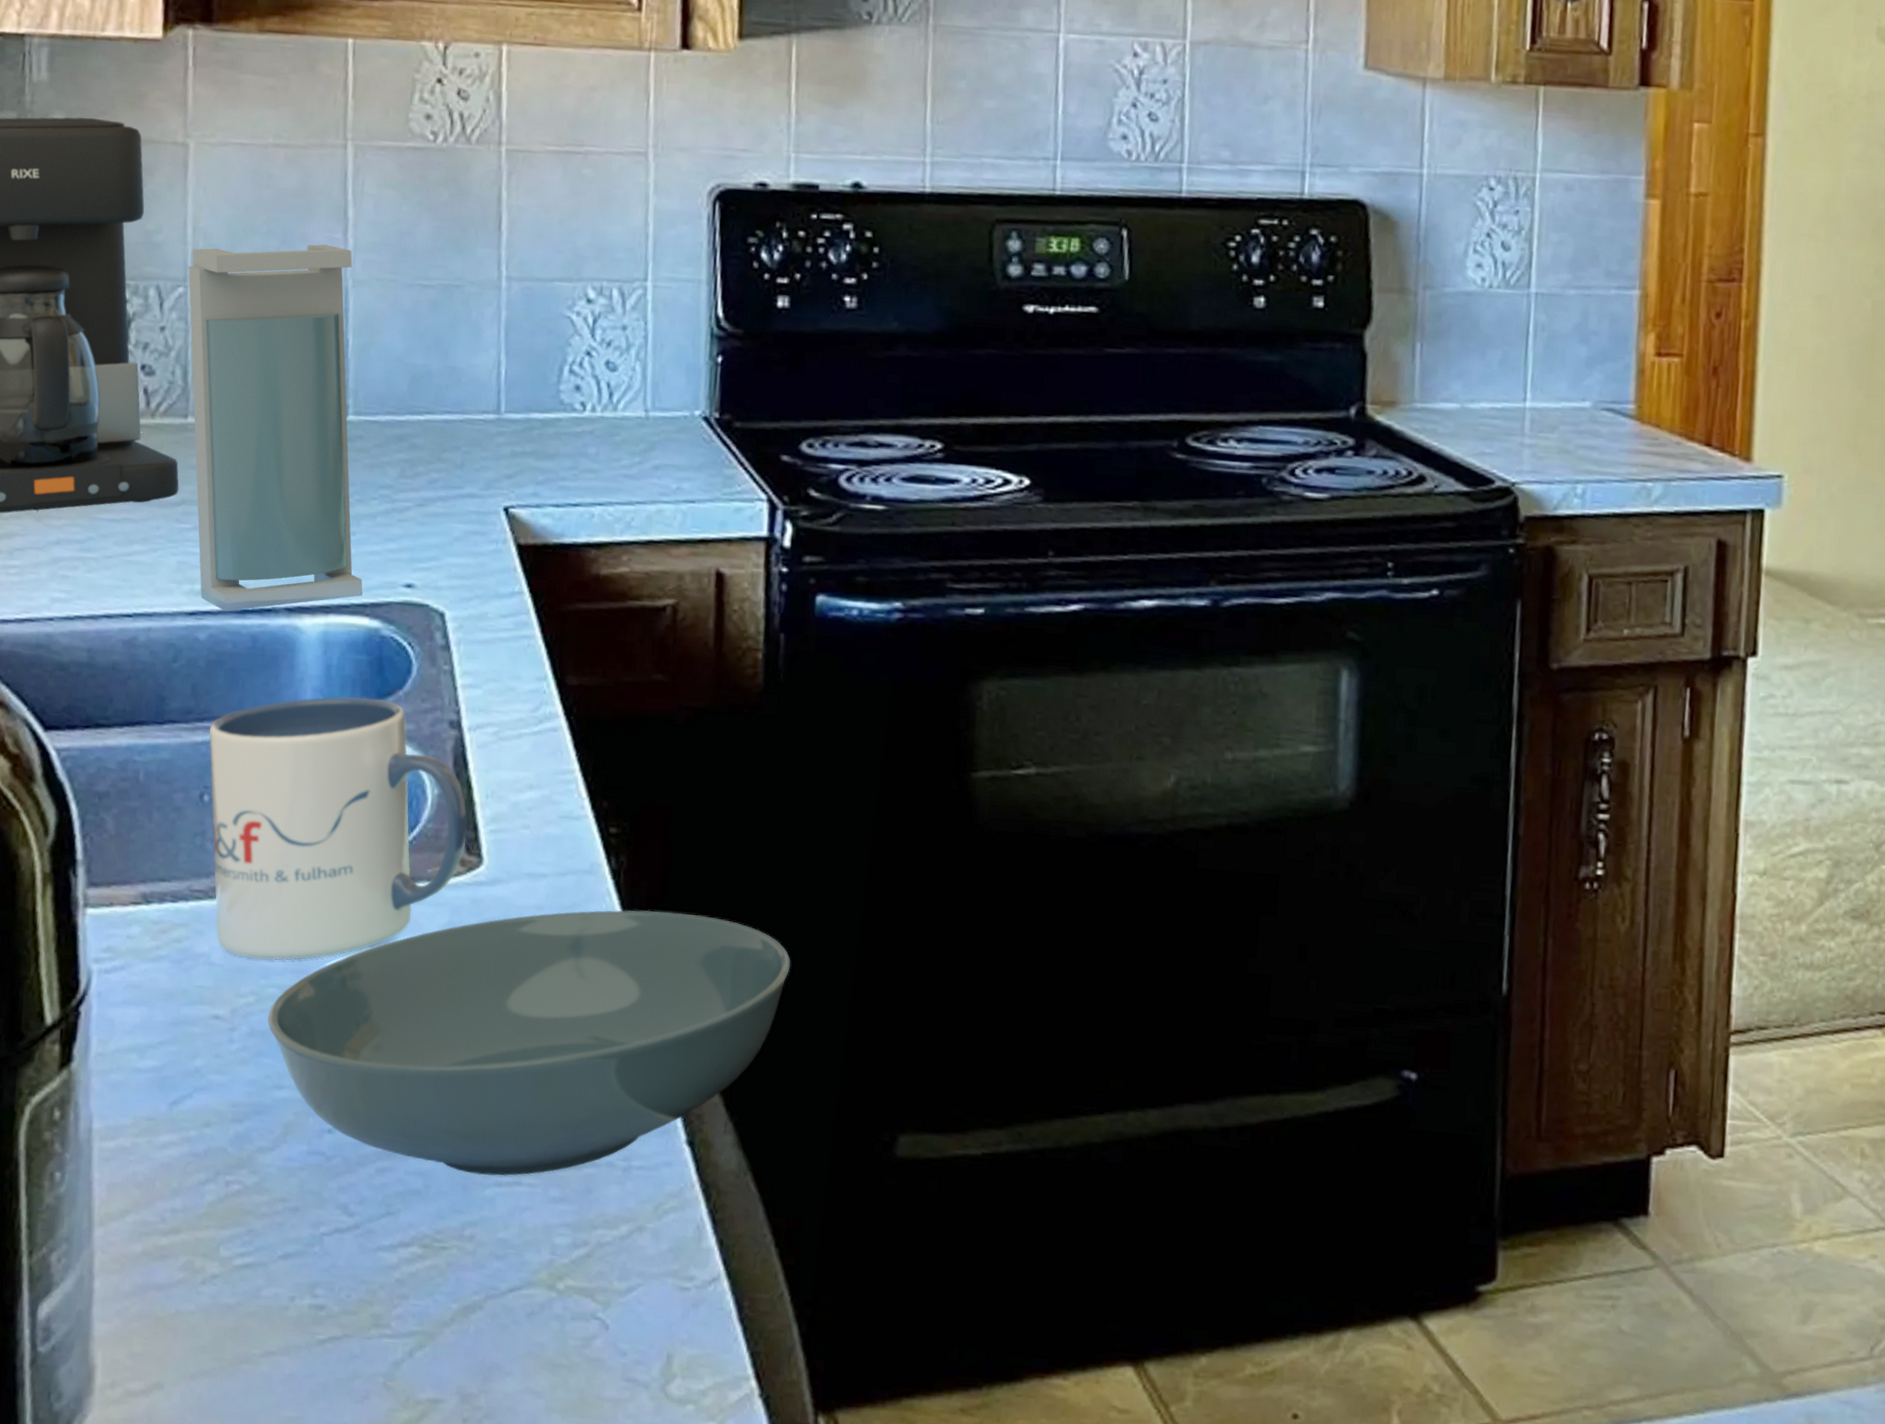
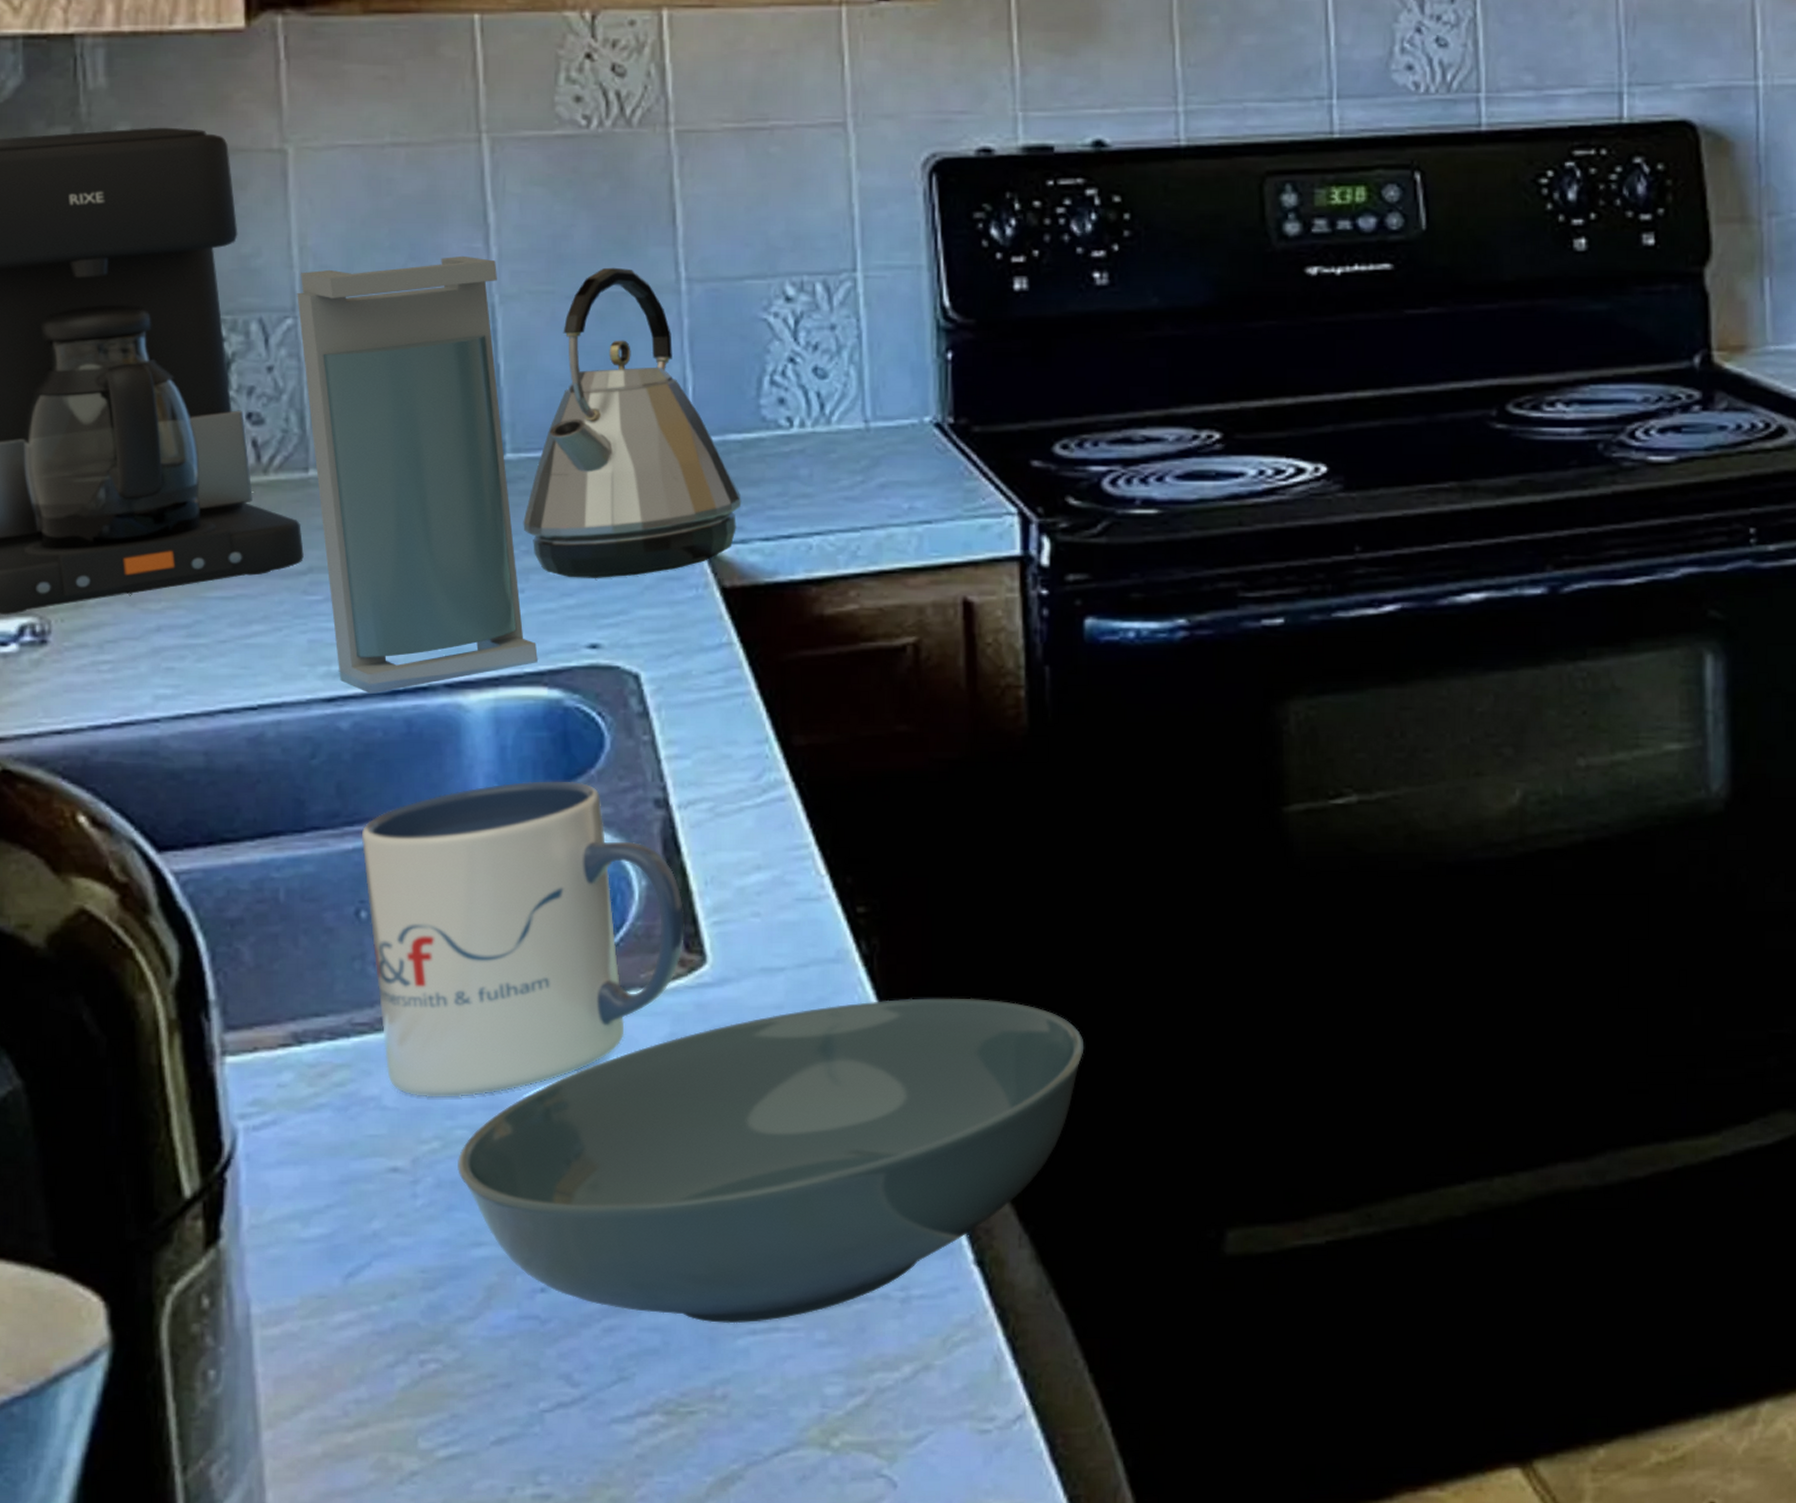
kettle: none [358,263,539,528] -> present [523,267,742,578]

